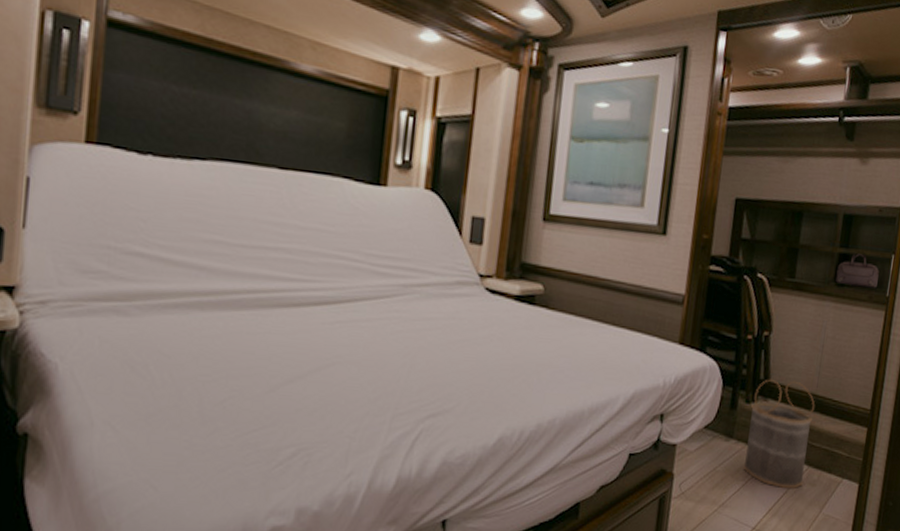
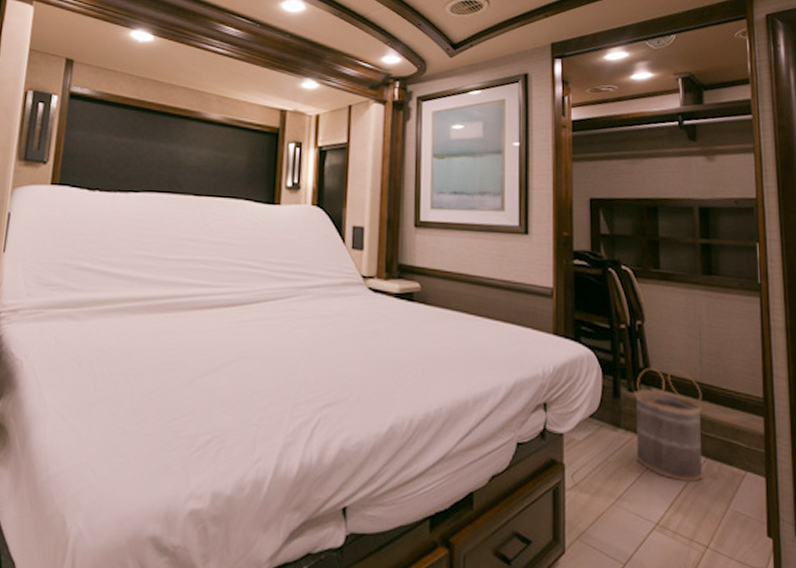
handbag: present [835,251,880,288] -> none [701,241,747,276]

